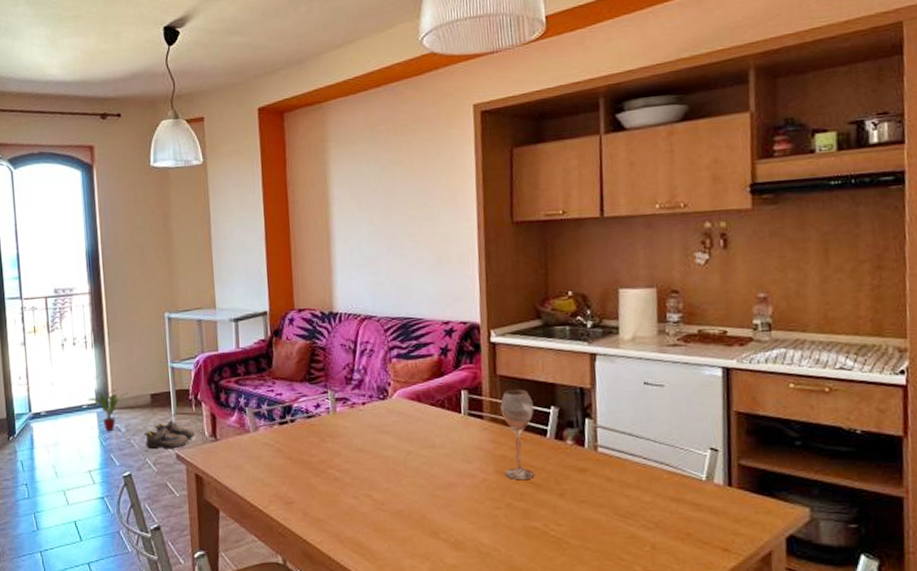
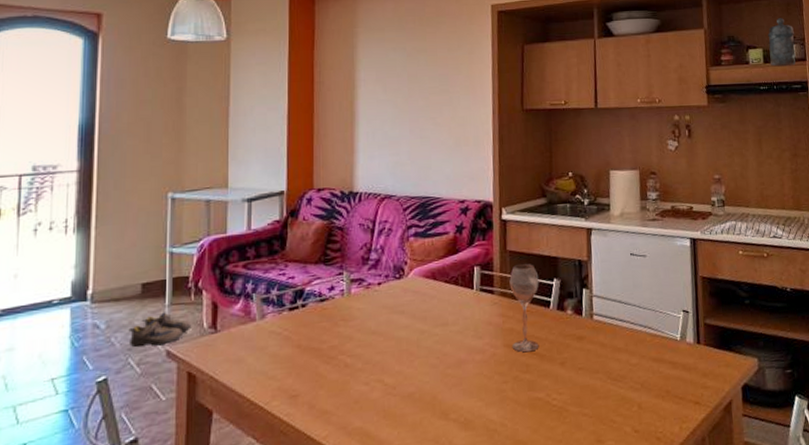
potted plant: present [87,389,128,431] -> none [60,279,114,329]
canister: none [845,87,889,155] -> present [767,17,796,67]

